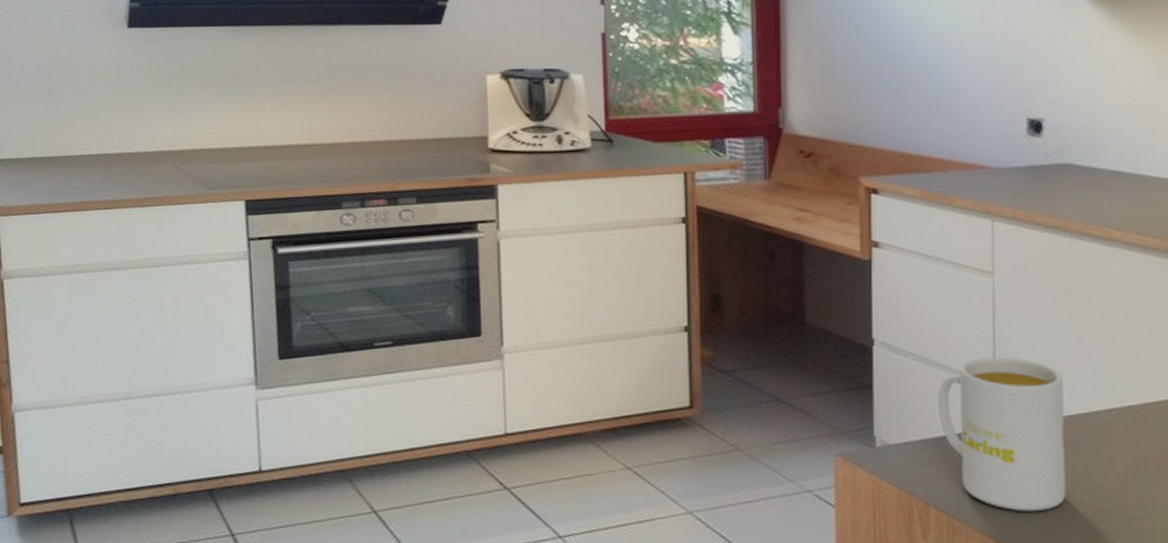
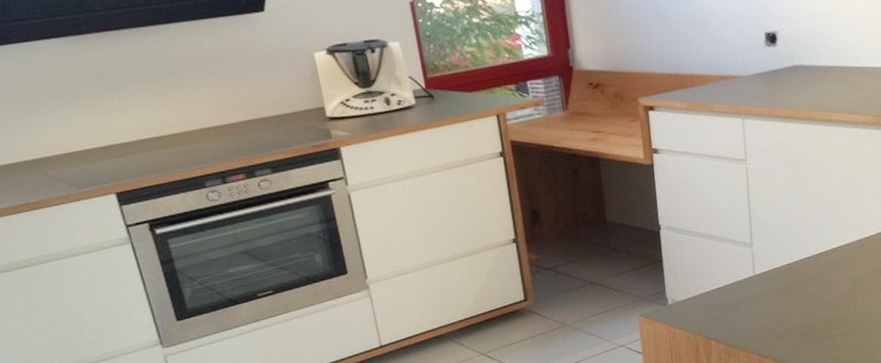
mug: present [938,356,1066,512] -> none [711,221,807,333]

